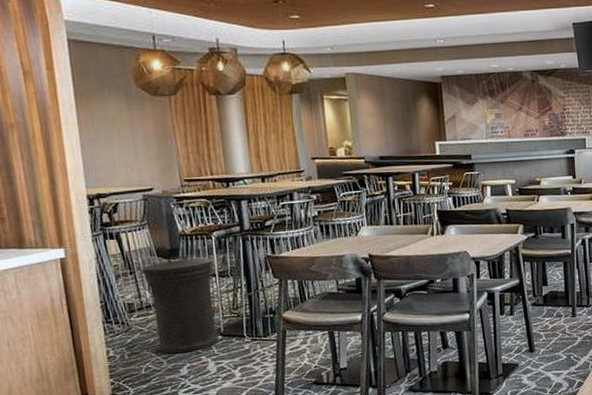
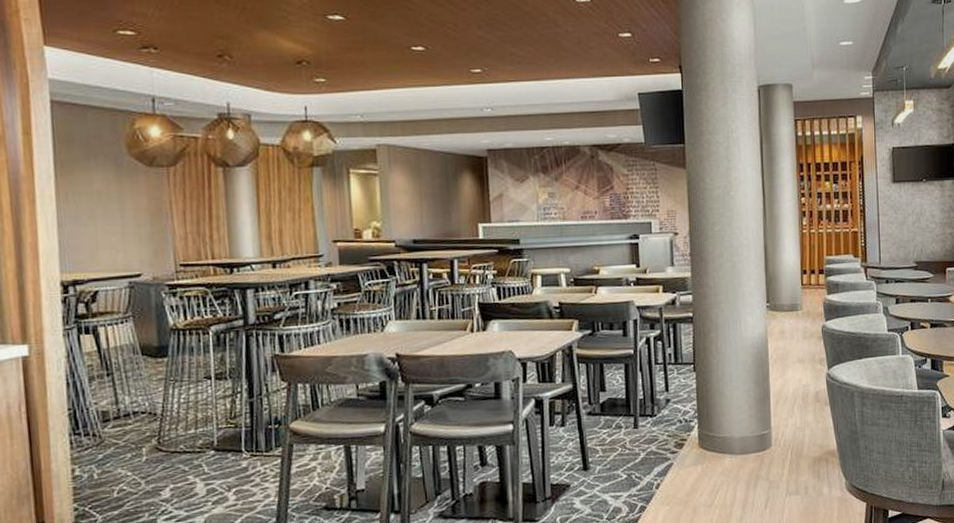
trash can: present [141,255,220,354] -> none [120,354,212,473]

